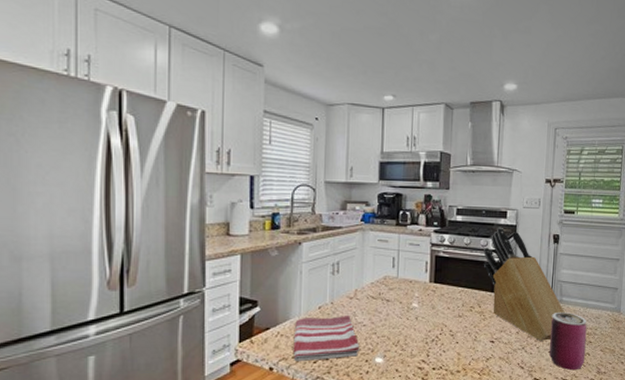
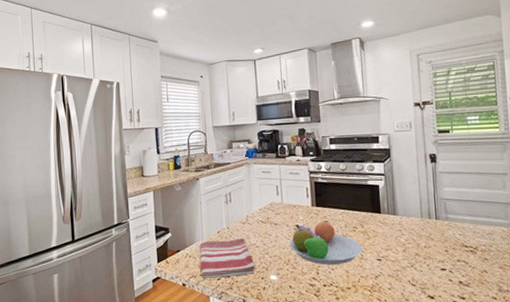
fruit bowl: none [400,299,477,347] -> present [289,221,363,266]
knife block: present [483,227,565,341] -> none [360,151,453,259]
can: present [549,312,587,370] -> none [439,230,482,287]

